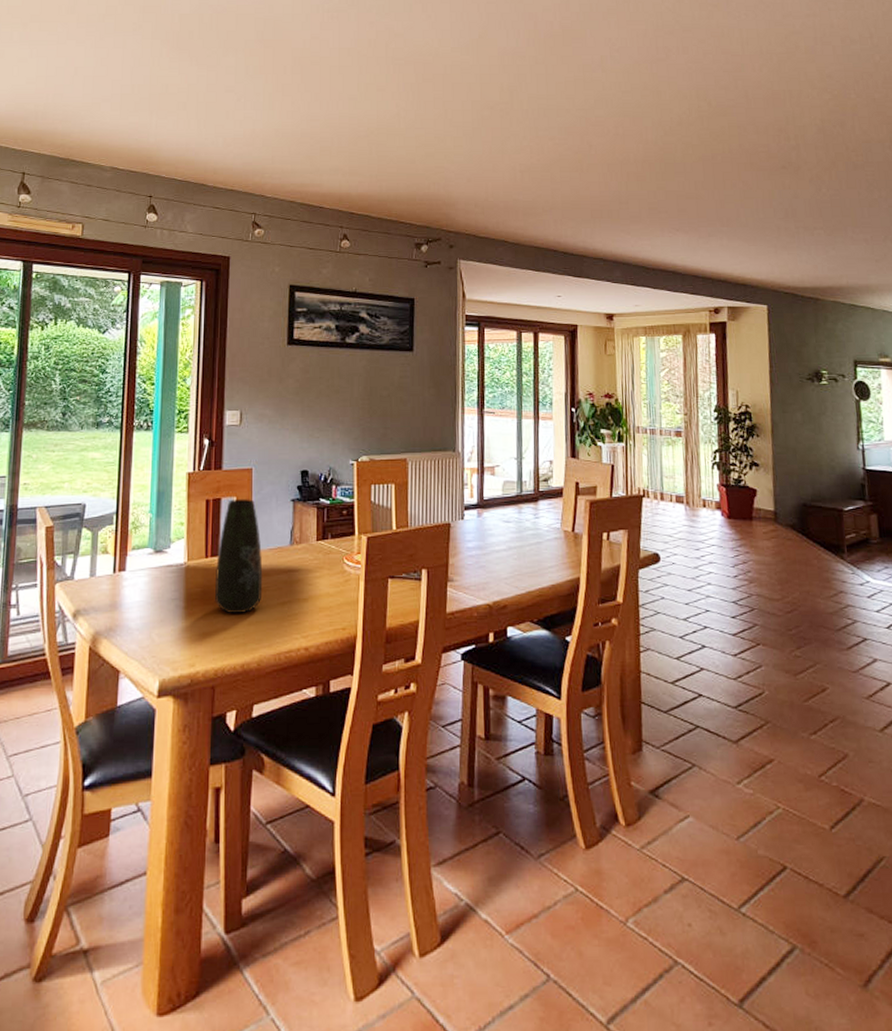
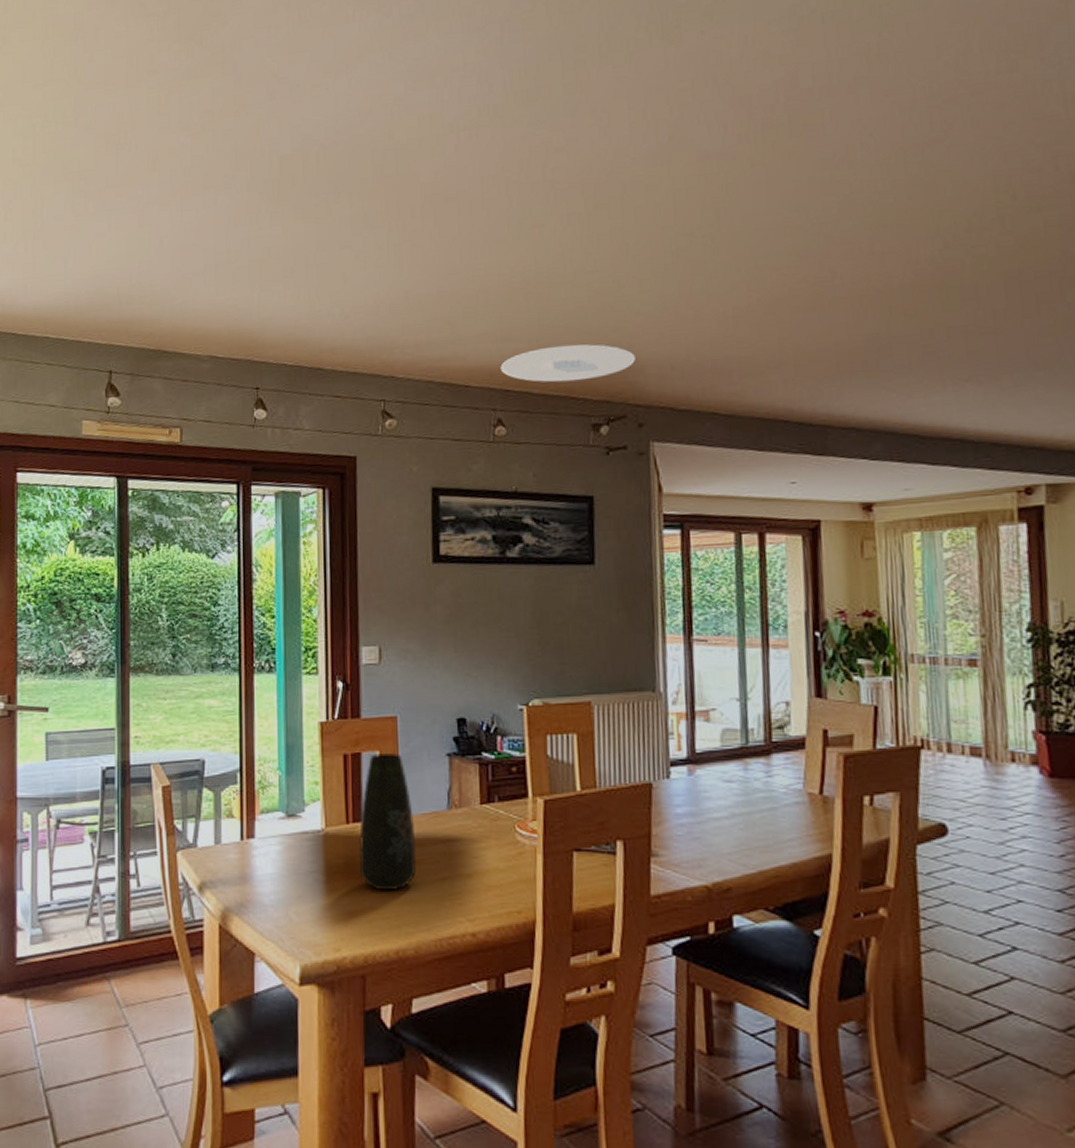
ceiling light: none [347,182,449,210] -> present [500,344,635,383]

